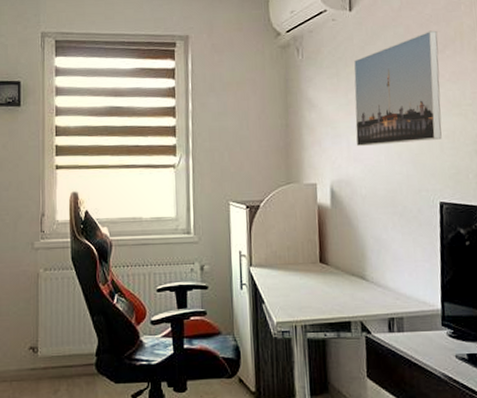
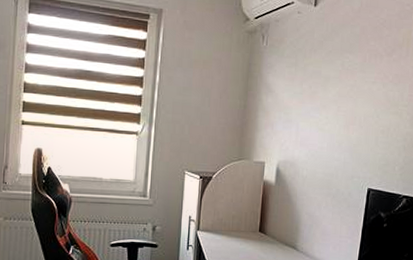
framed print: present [353,30,442,147] -> none [304,34,389,134]

